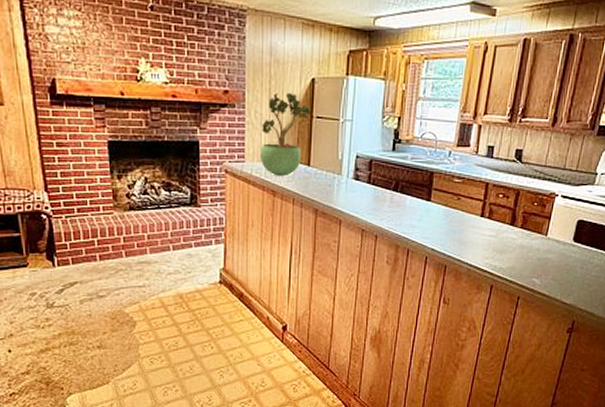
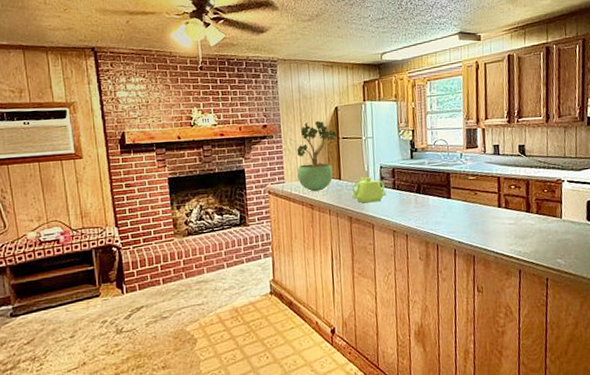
teapot: none [319,165,360,196] -> present [351,176,387,203]

